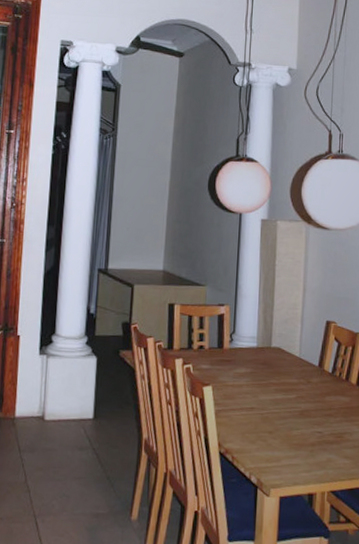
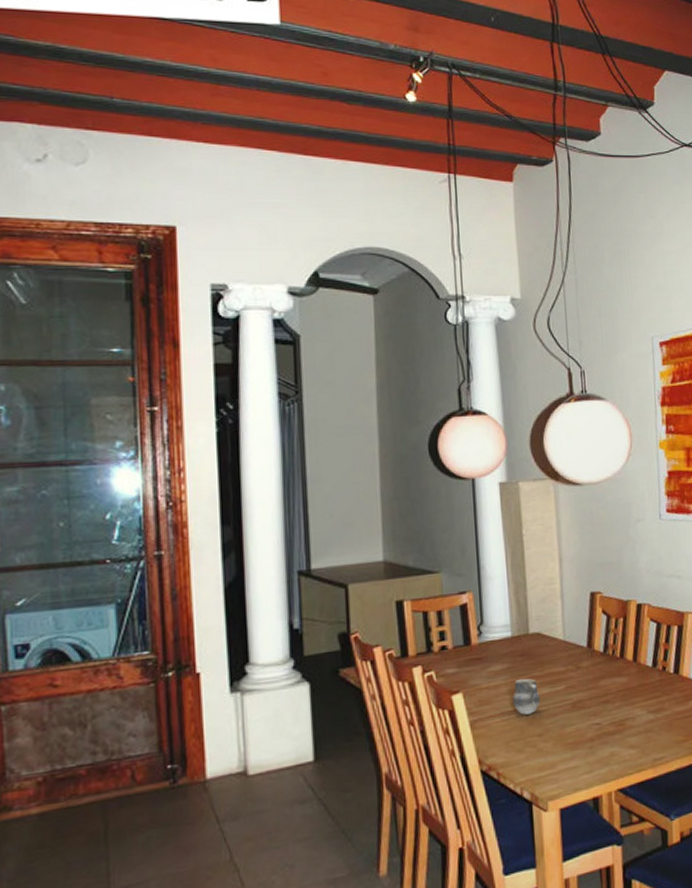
cup: none [251,383,275,414] -> present [512,678,541,715]

